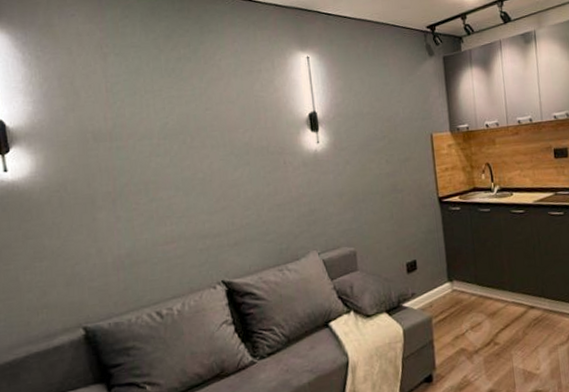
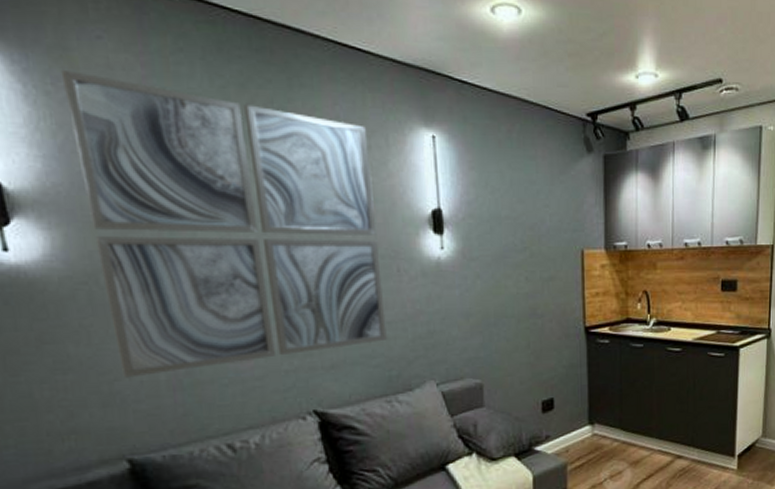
wall art: none [47,40,277,262] -> present [60,70,387,378]

